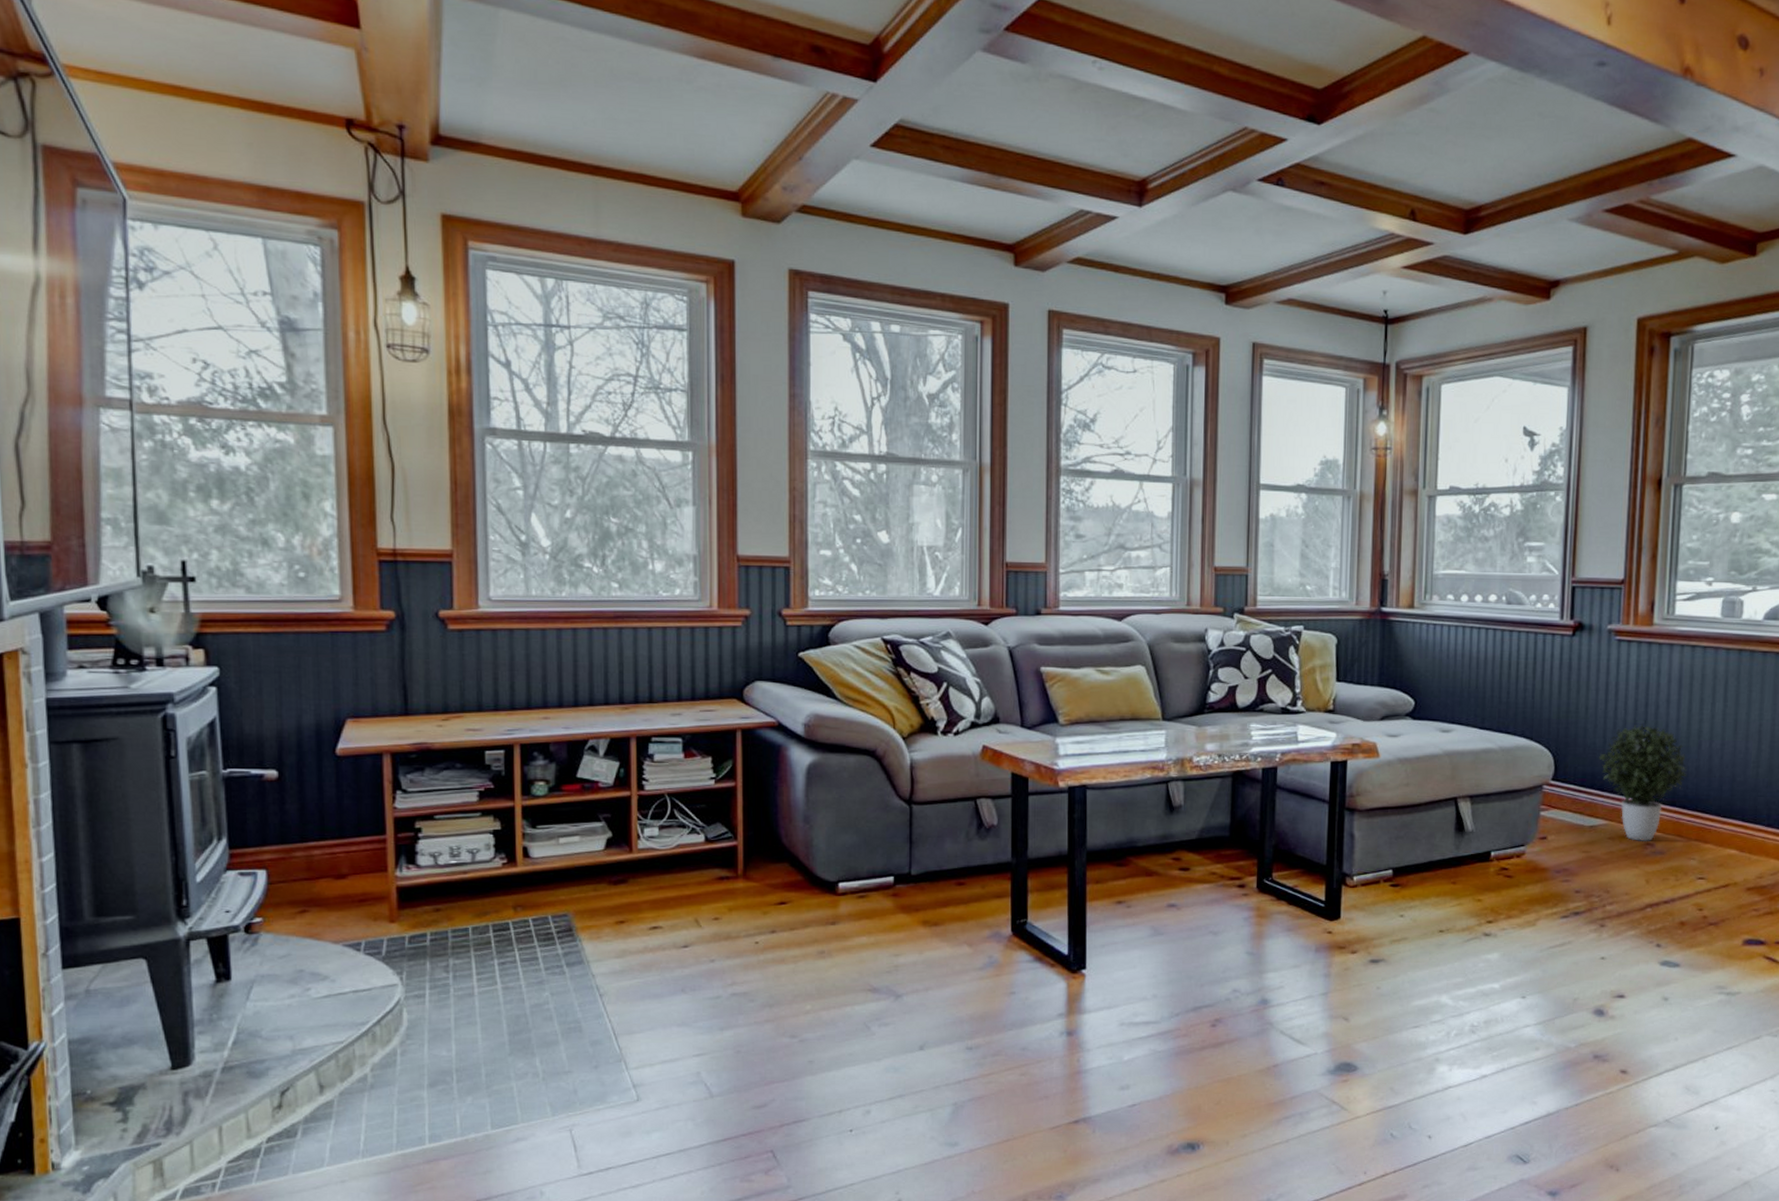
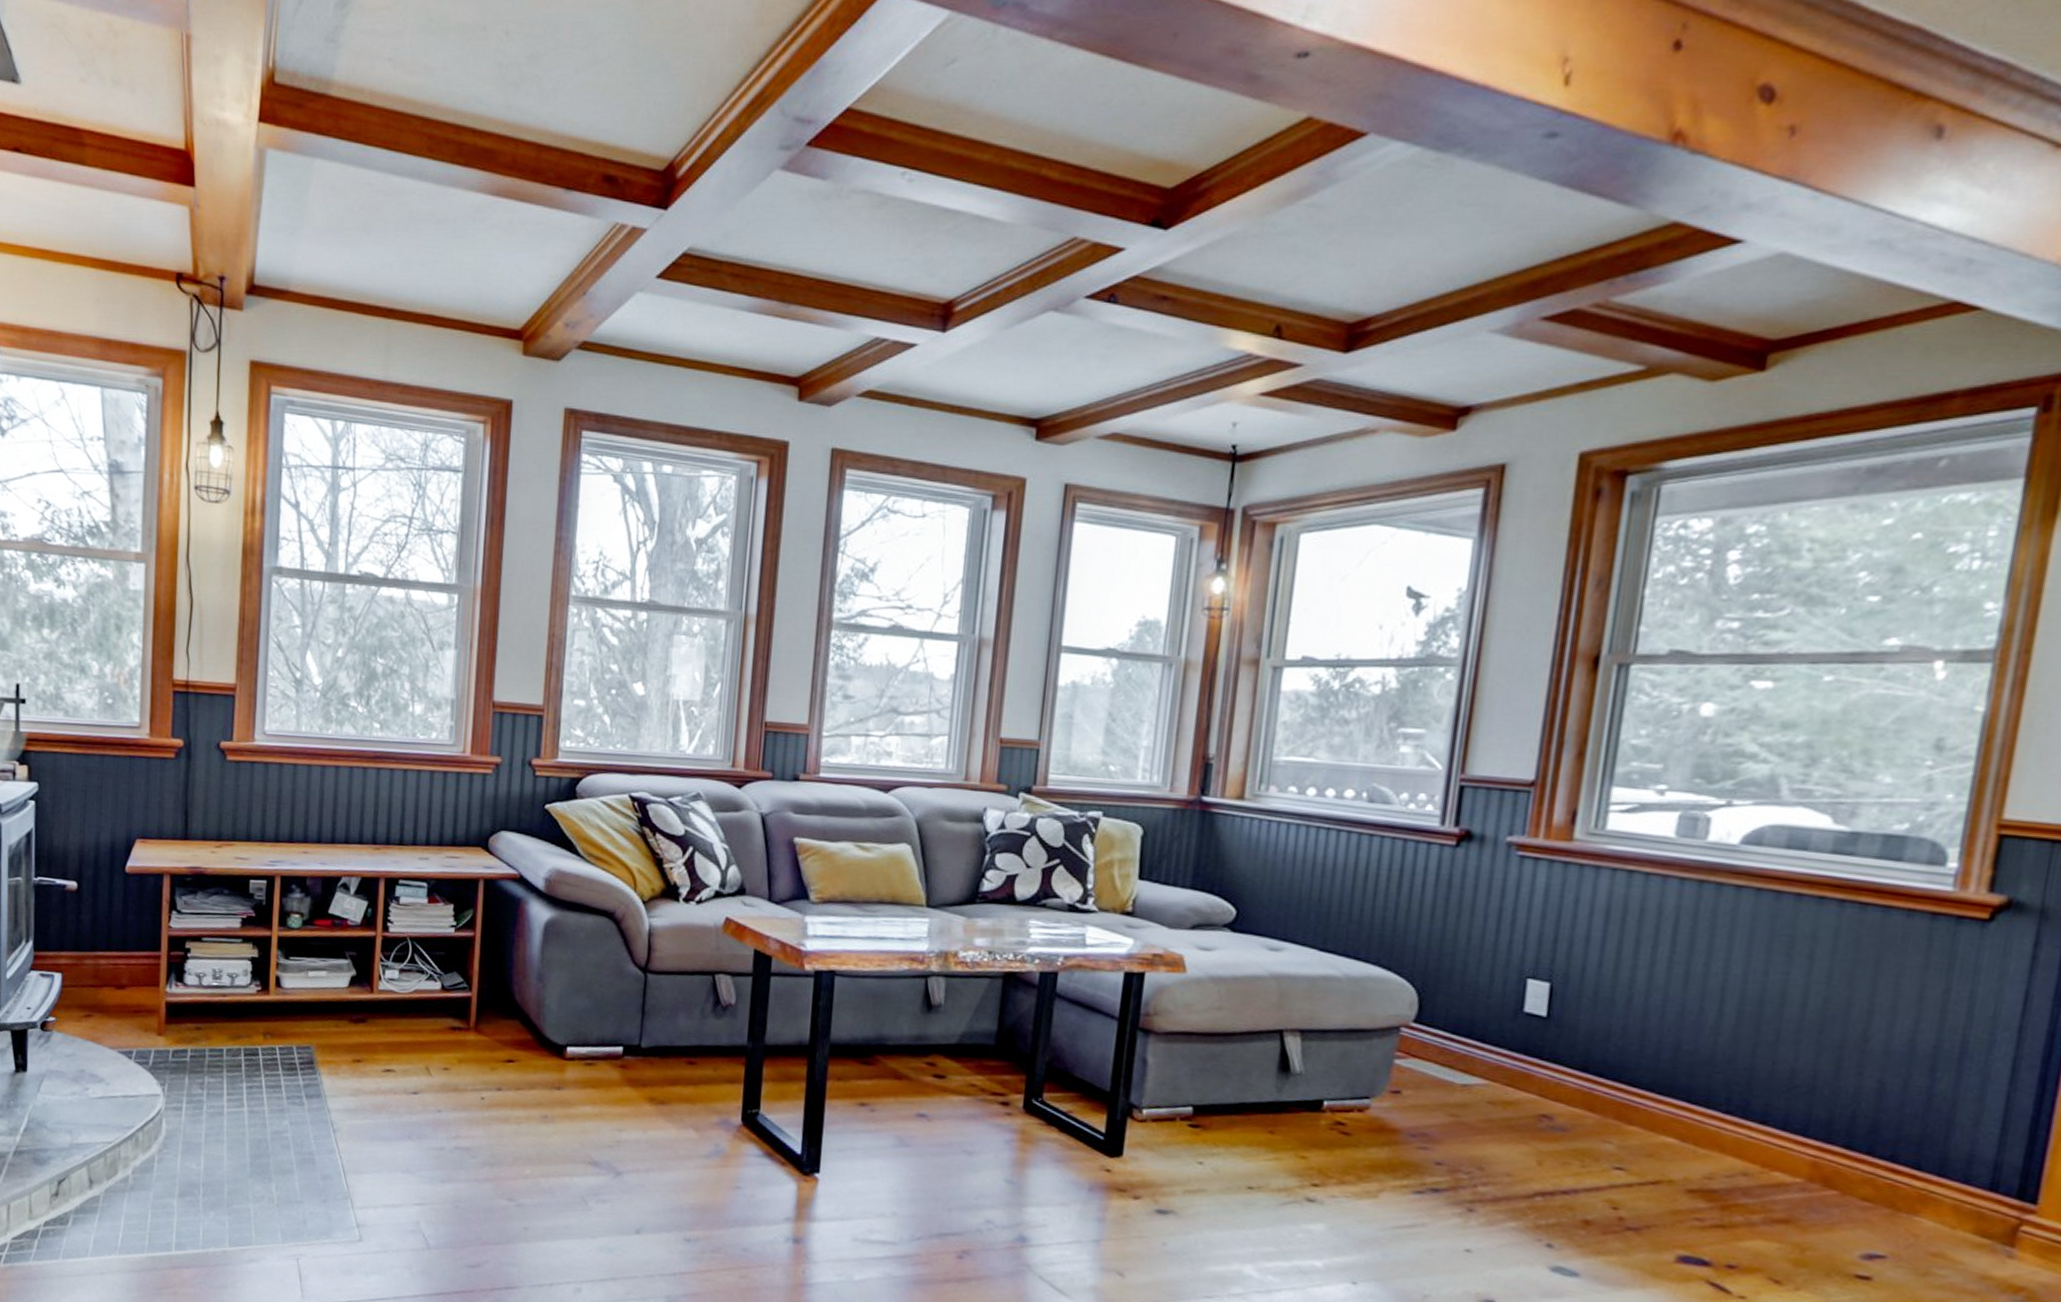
potted plant: present [1599,724,1688,842] -> none [1481,964,1610,1114]

